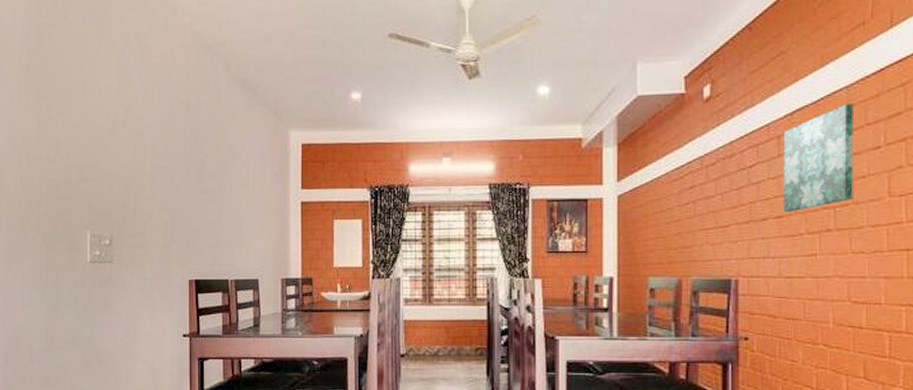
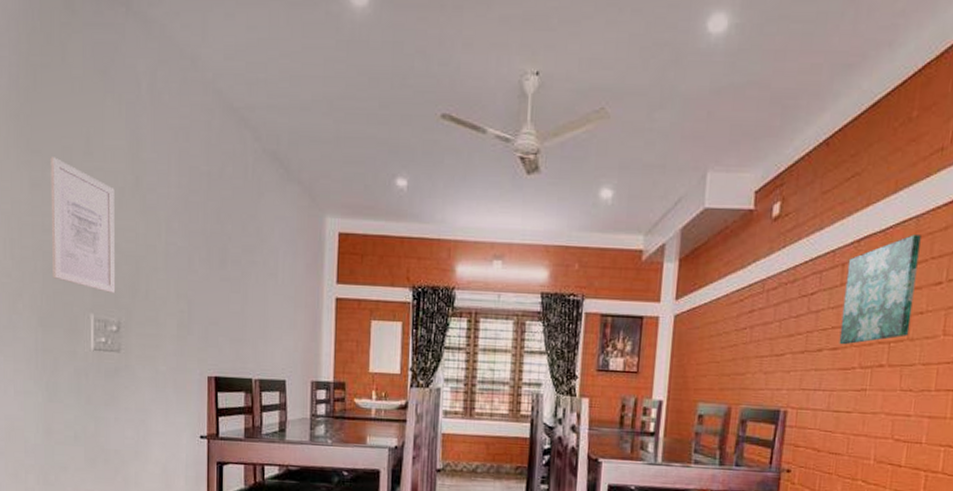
wall art: none [54,99,109,212] -> present [50,157,116,294]

